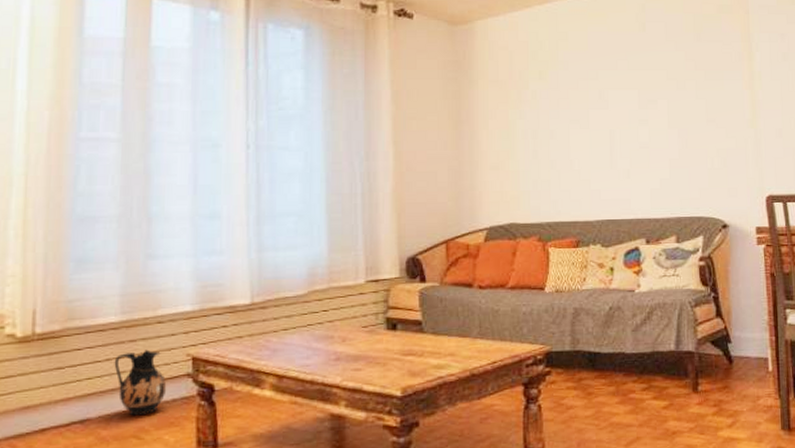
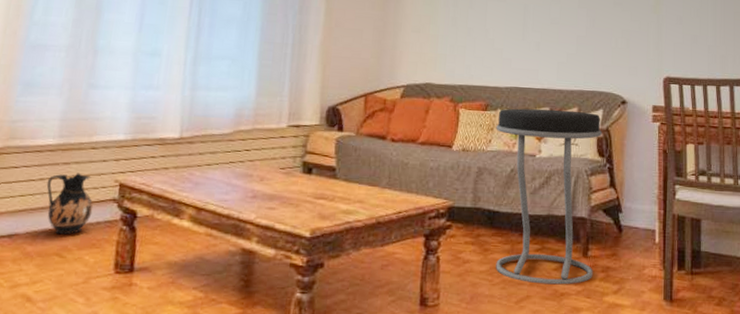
stool: none [590,240,705,424] -> present [496,108,602,285]

